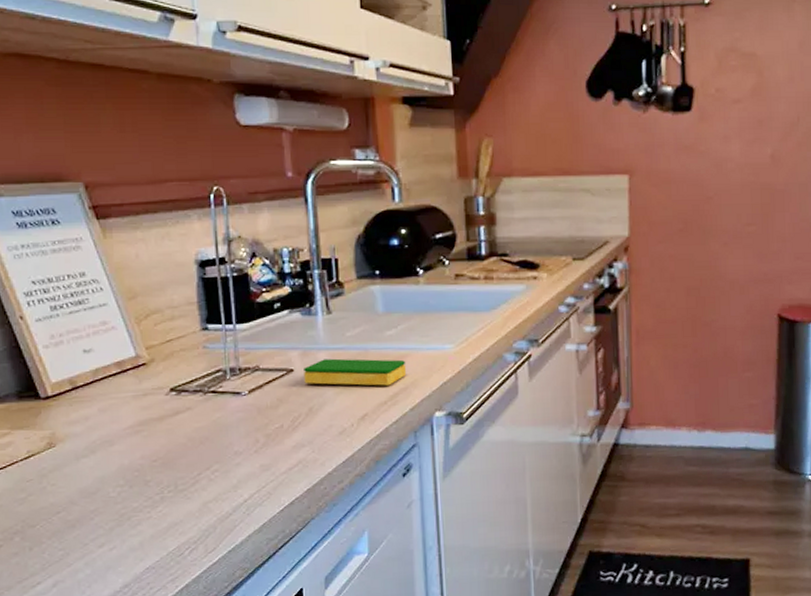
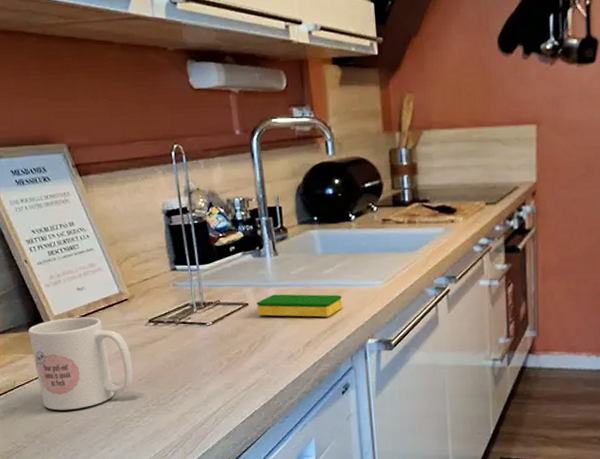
mug: none [17,384,147,500] -> present [28,316,134,411]

